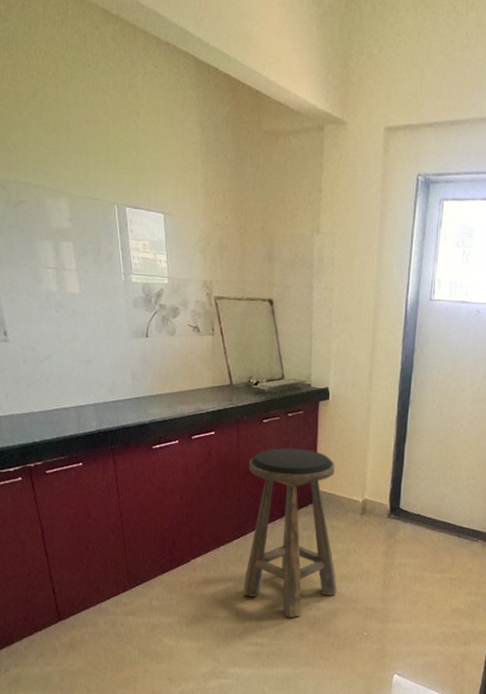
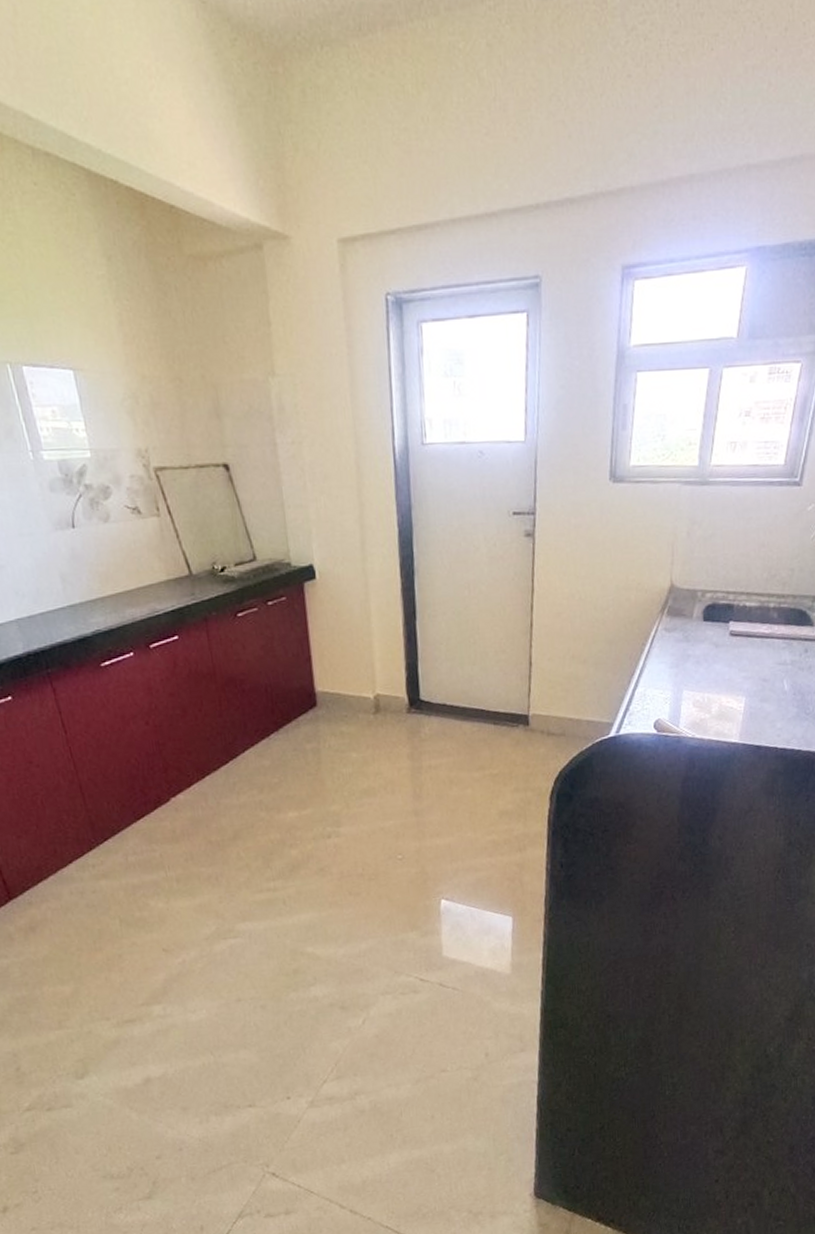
stool: present [243,448,337,618] -> none [226,643,358,852]

